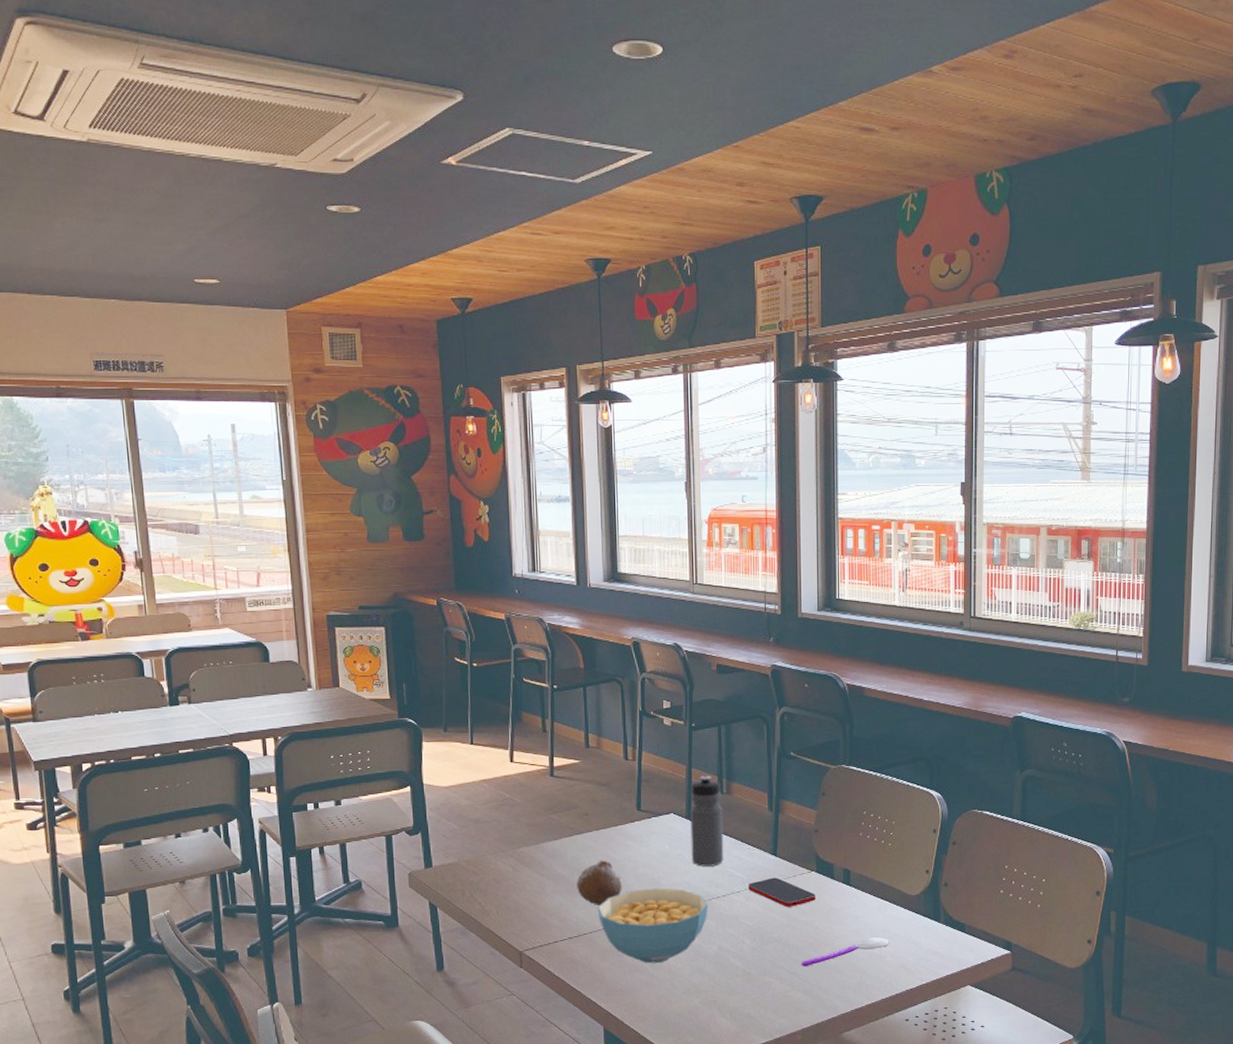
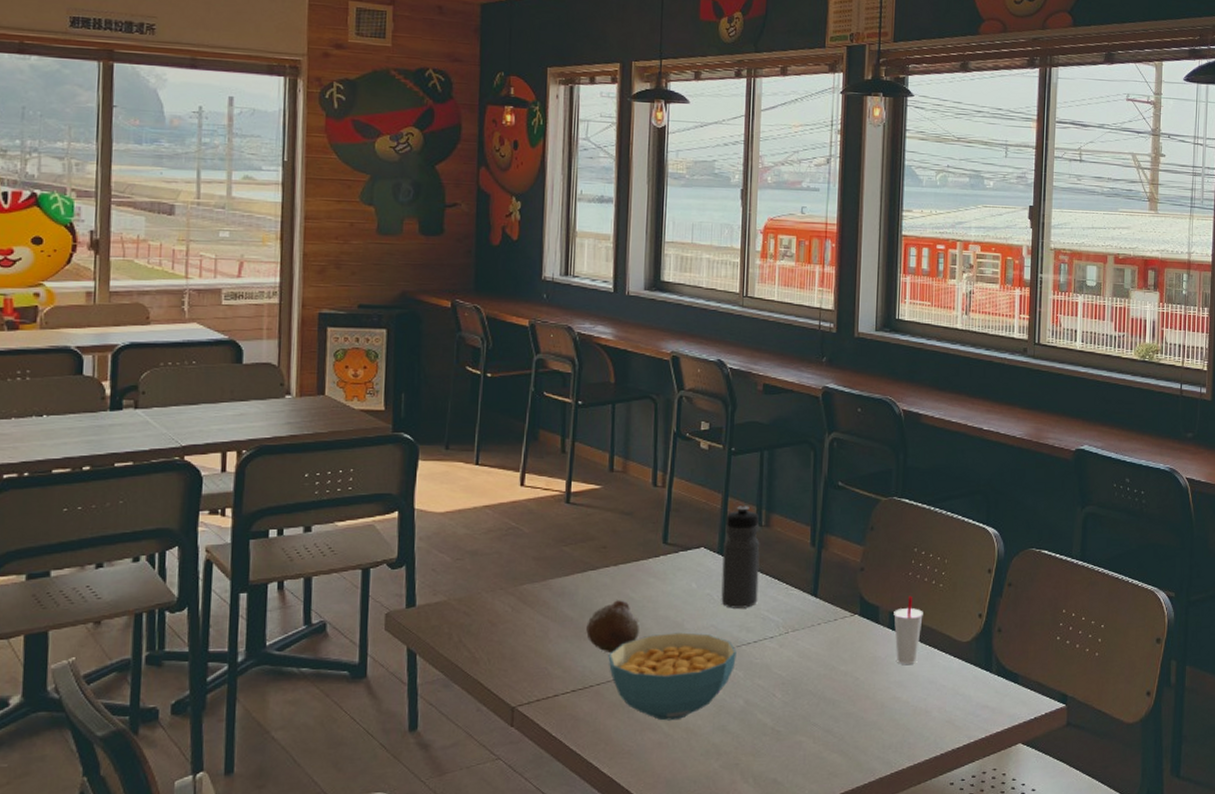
smartphone: present [748,877,817,907] -> none [783,621,859,655]
spoon: present [801,937,890,966] -> none [837,689,937,723]
cup: none [847,854,874,915] -> present [894,595,923,664]

